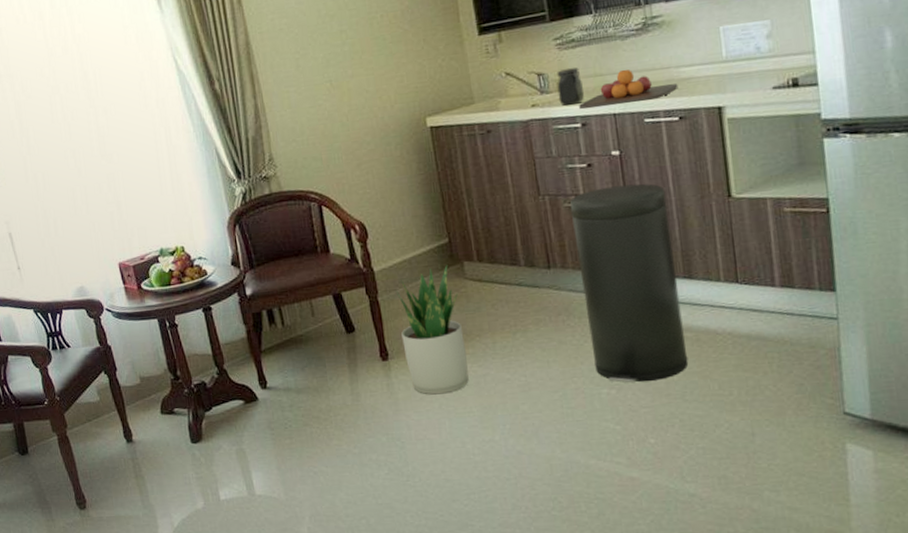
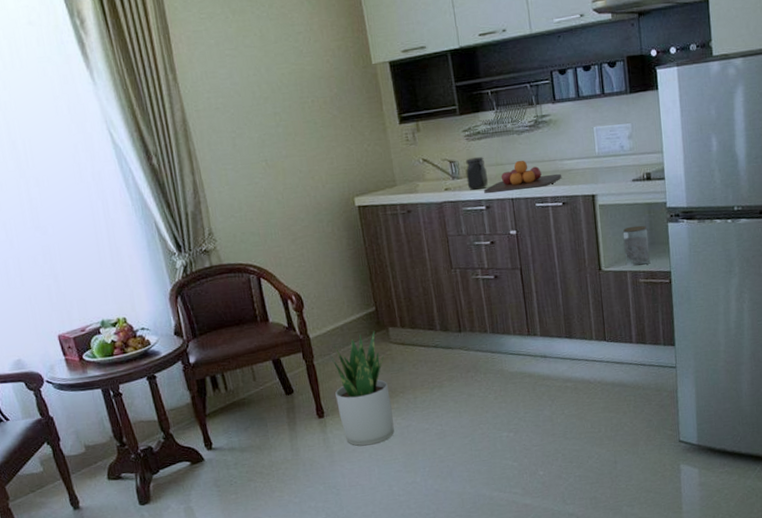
pedal bin: present [569,184,688,383] -> none [476,259,569,427]
jar: none [760,142,800,193] -> present [622,225,651,267]

